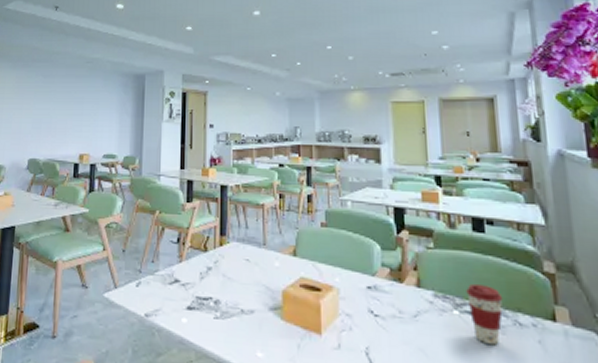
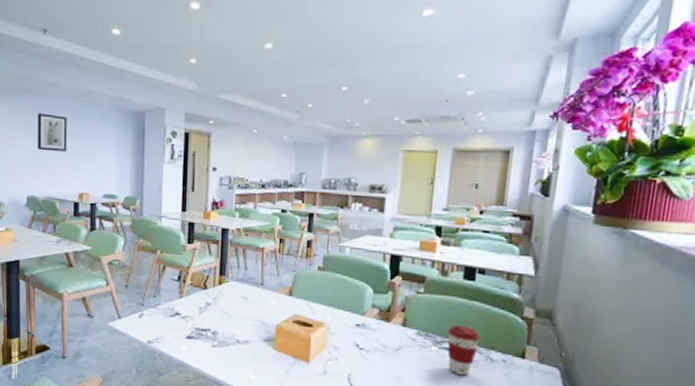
wall art: none [41,79,72,115] -> present [37,113,67,152]

